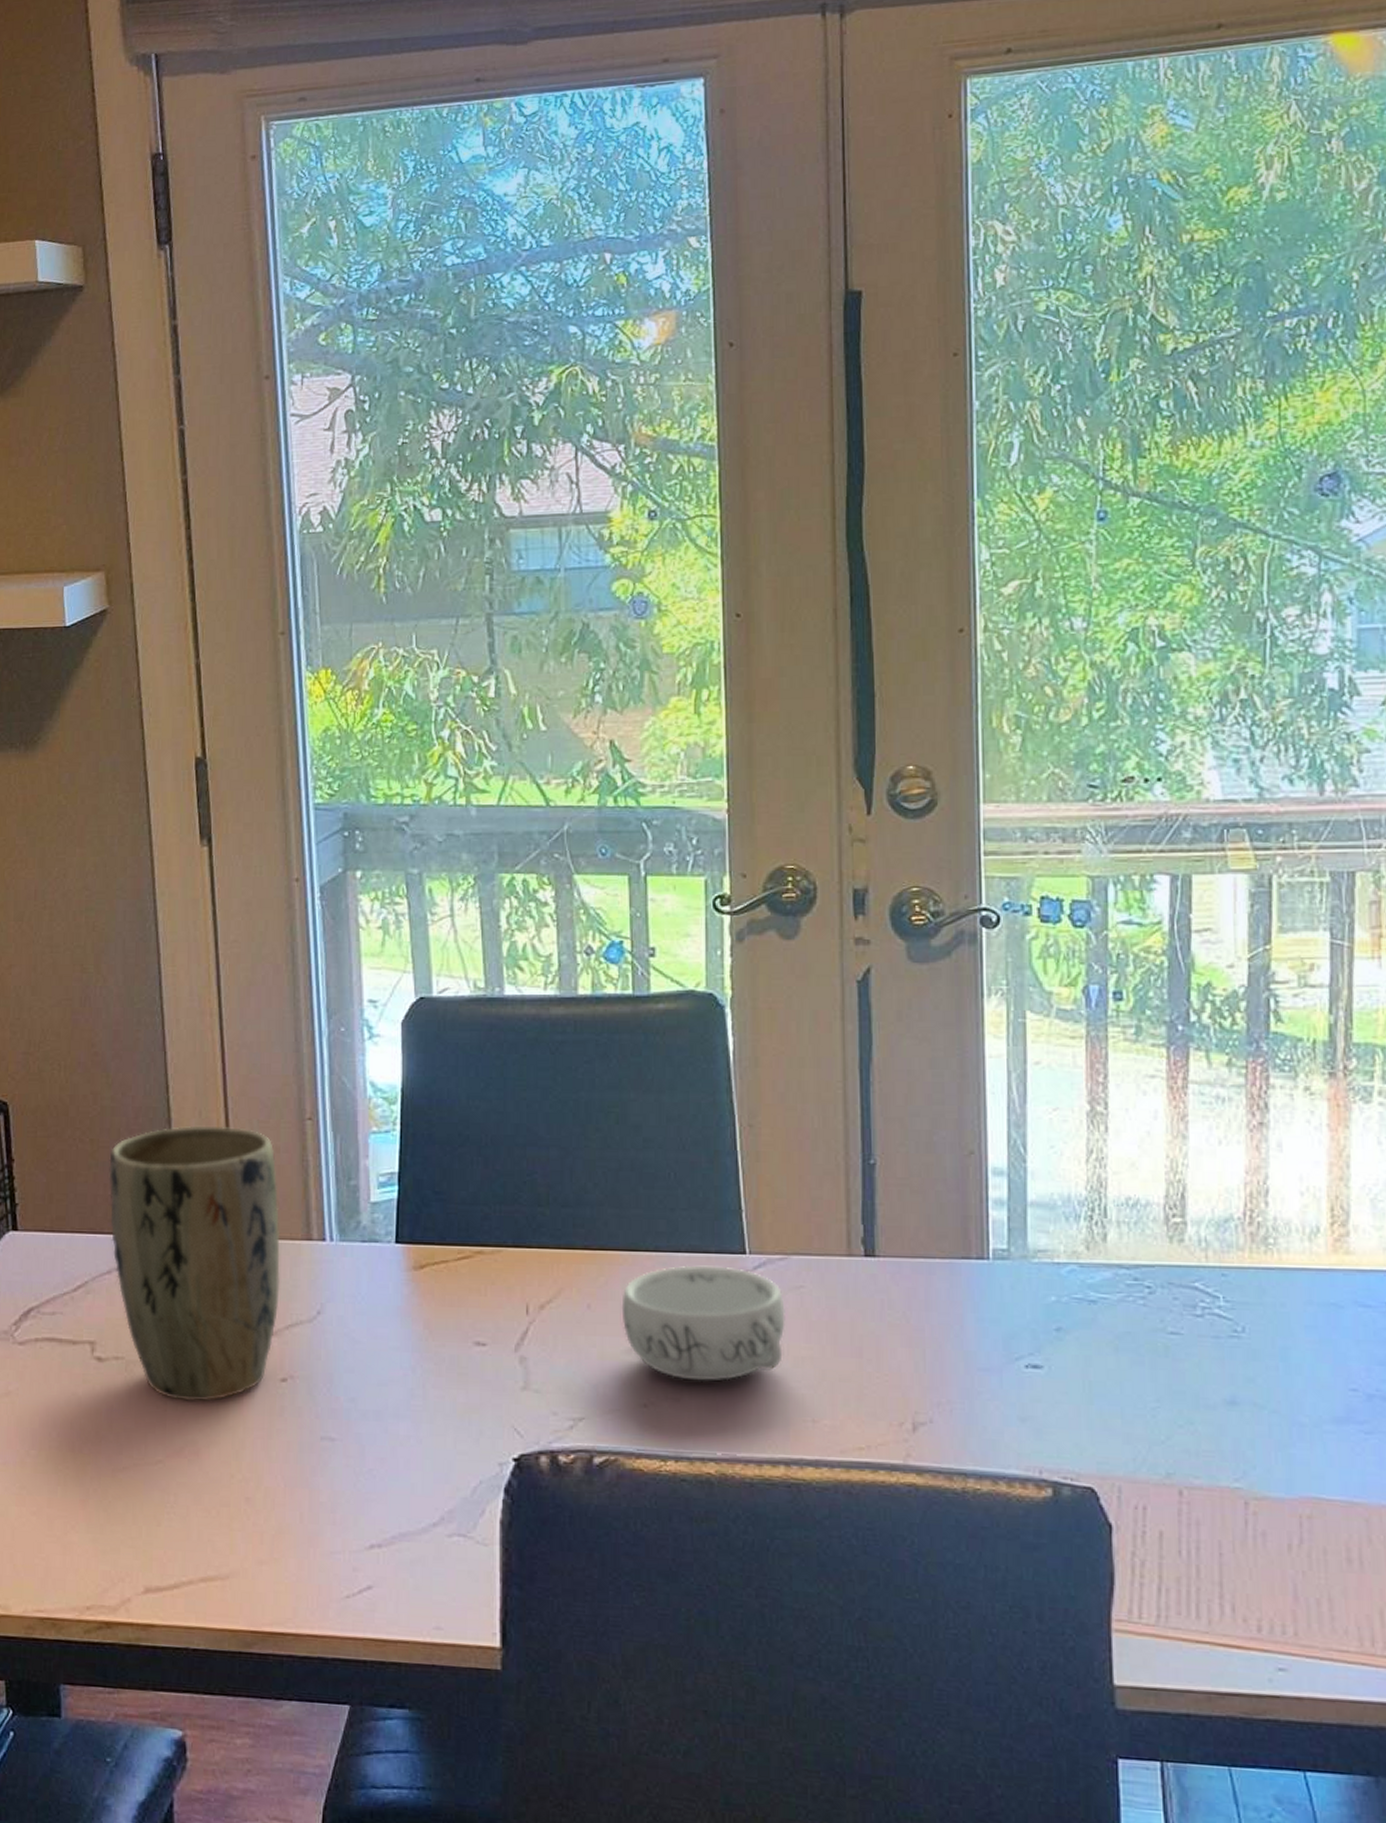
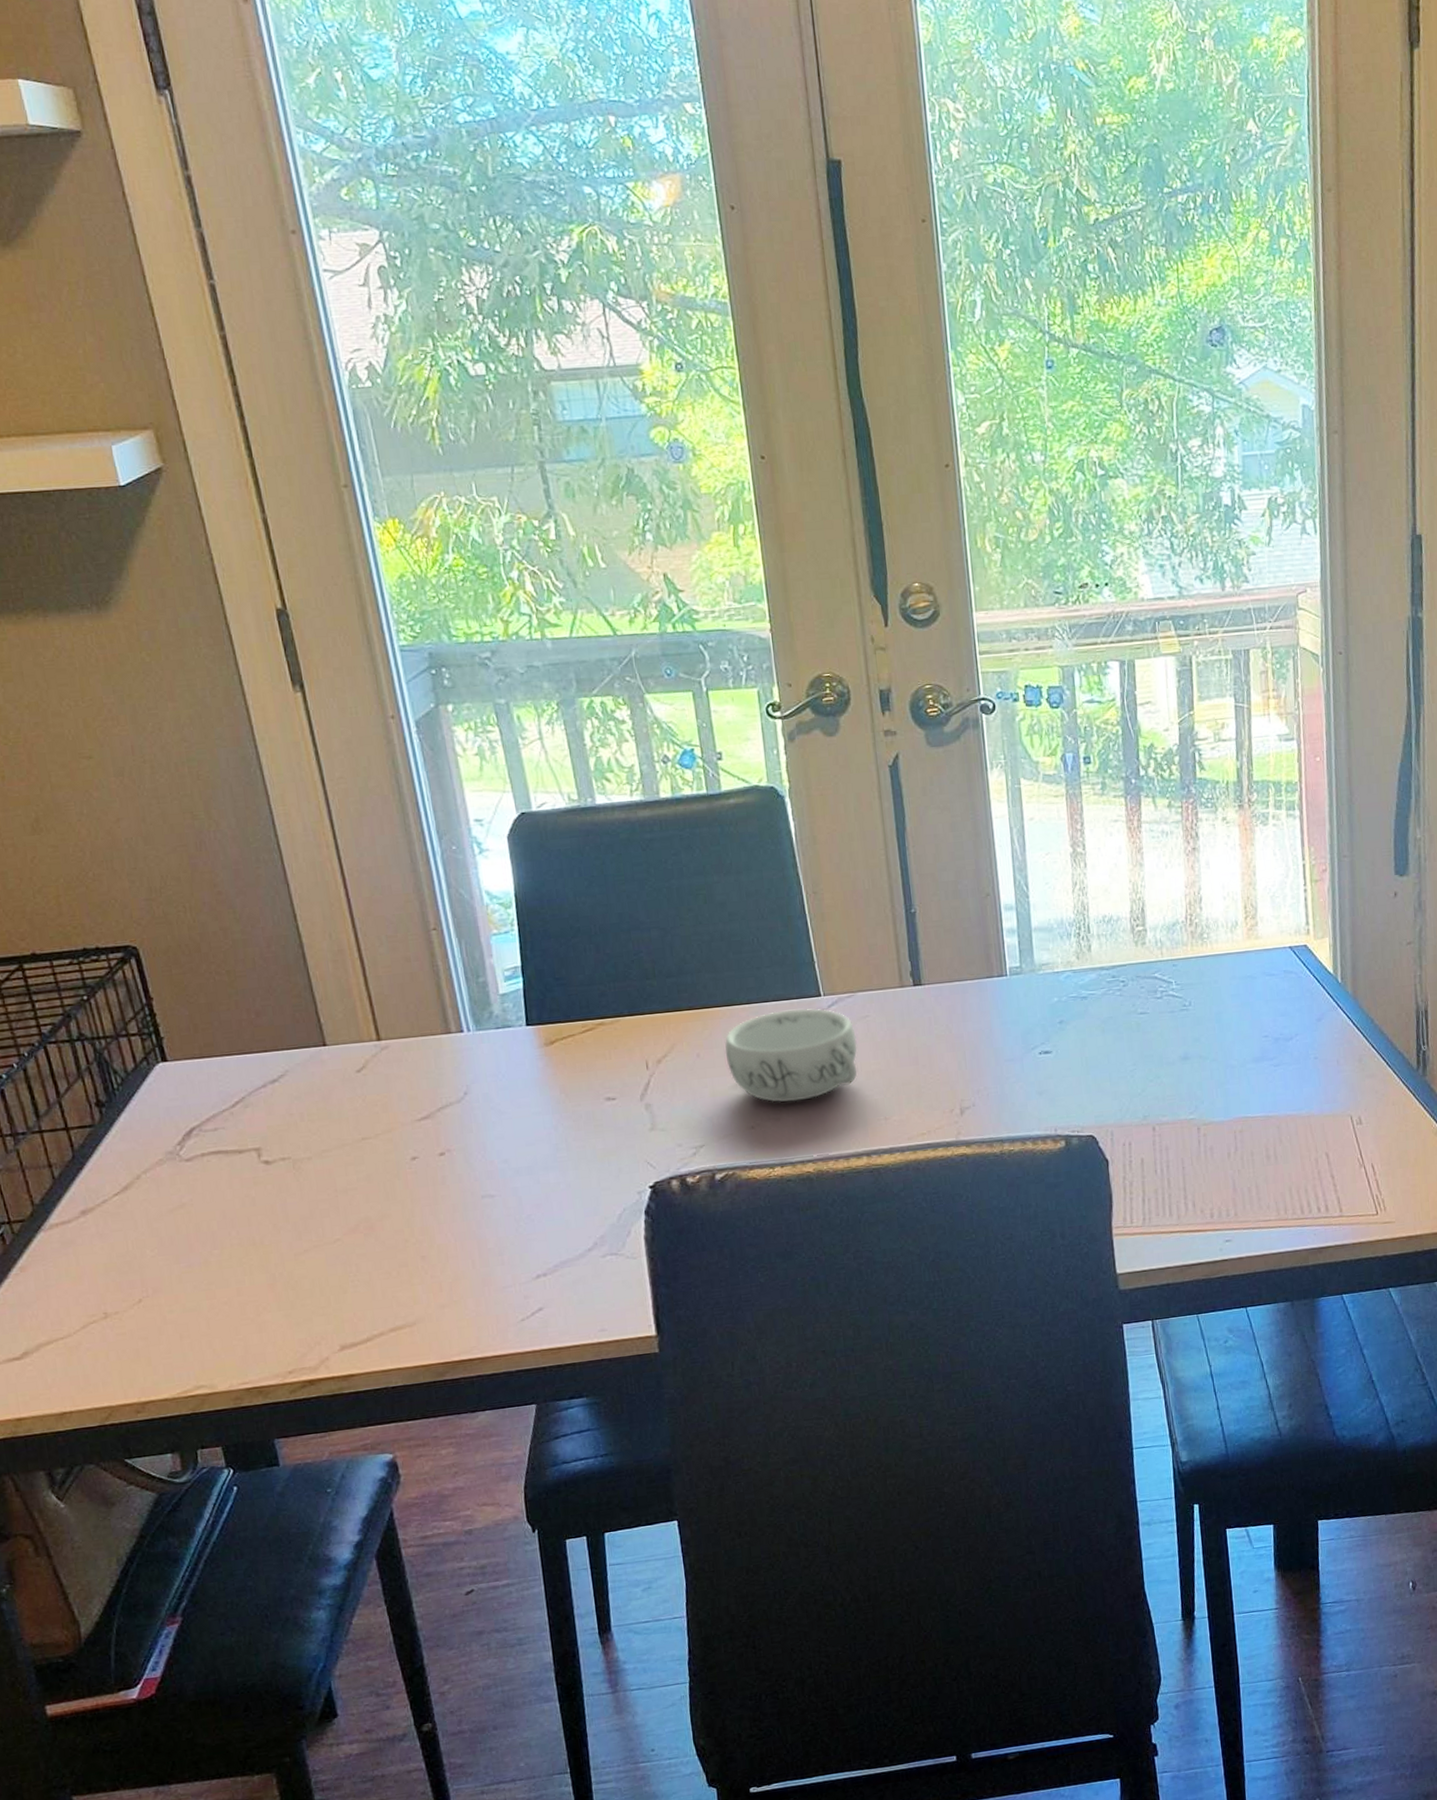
plant pot: present [109,1126,280,1402] -> none [248,944,429,1186]

